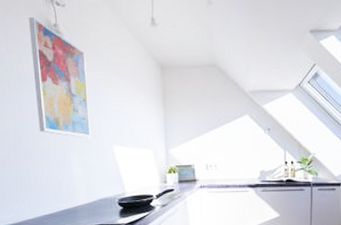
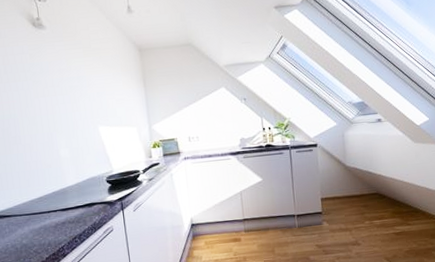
wall art: present [29,17,92,138] -> none [13,13,77,122]

